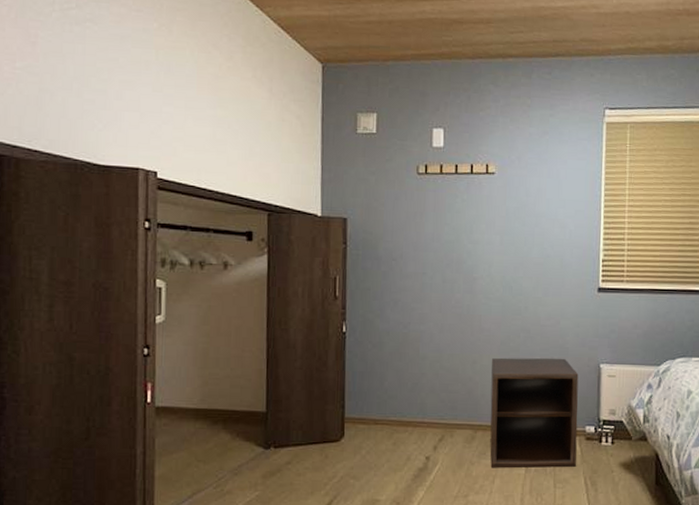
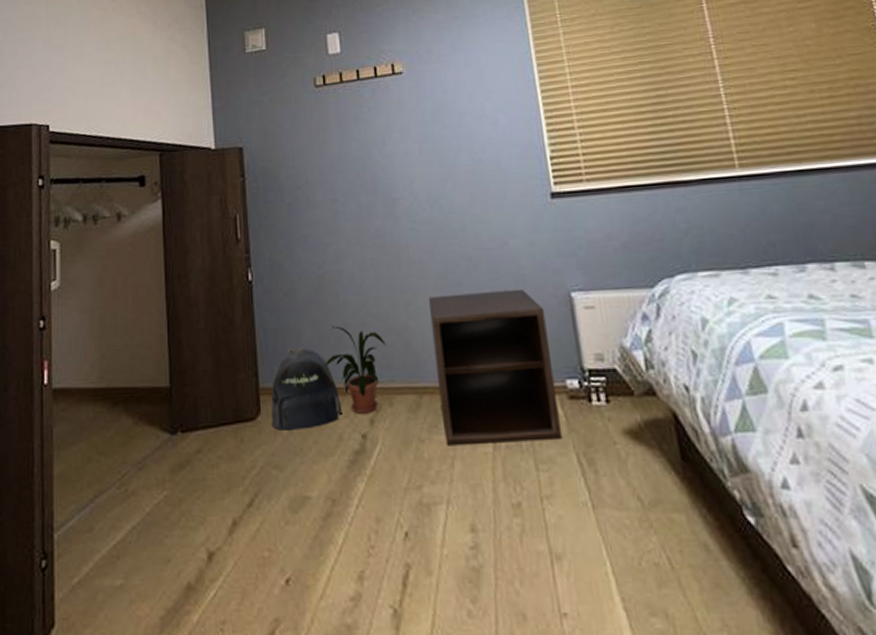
backpack: none [353,388,412,451] -> present [270,347,343,431]
house plant: none [400,374,453,442] -> present [322,326,386,414]

